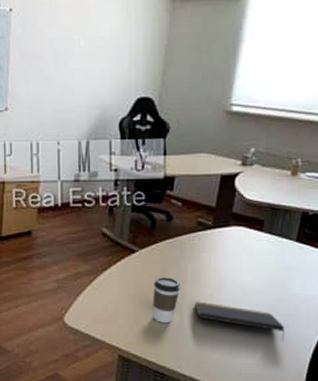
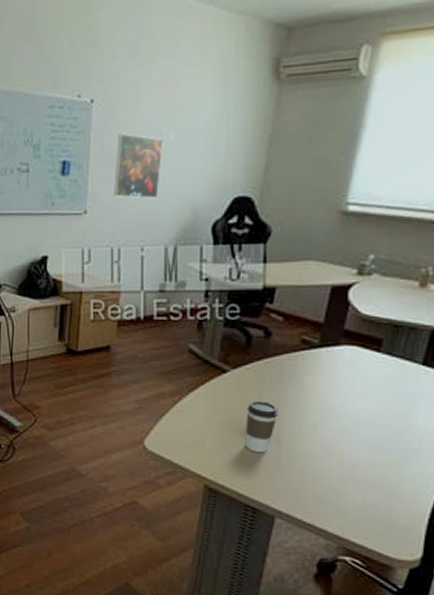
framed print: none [32,39,75,98] -> present [114,133,164,199]
notepad: present [194,301,284,341] -> none [294,429,403,480]

